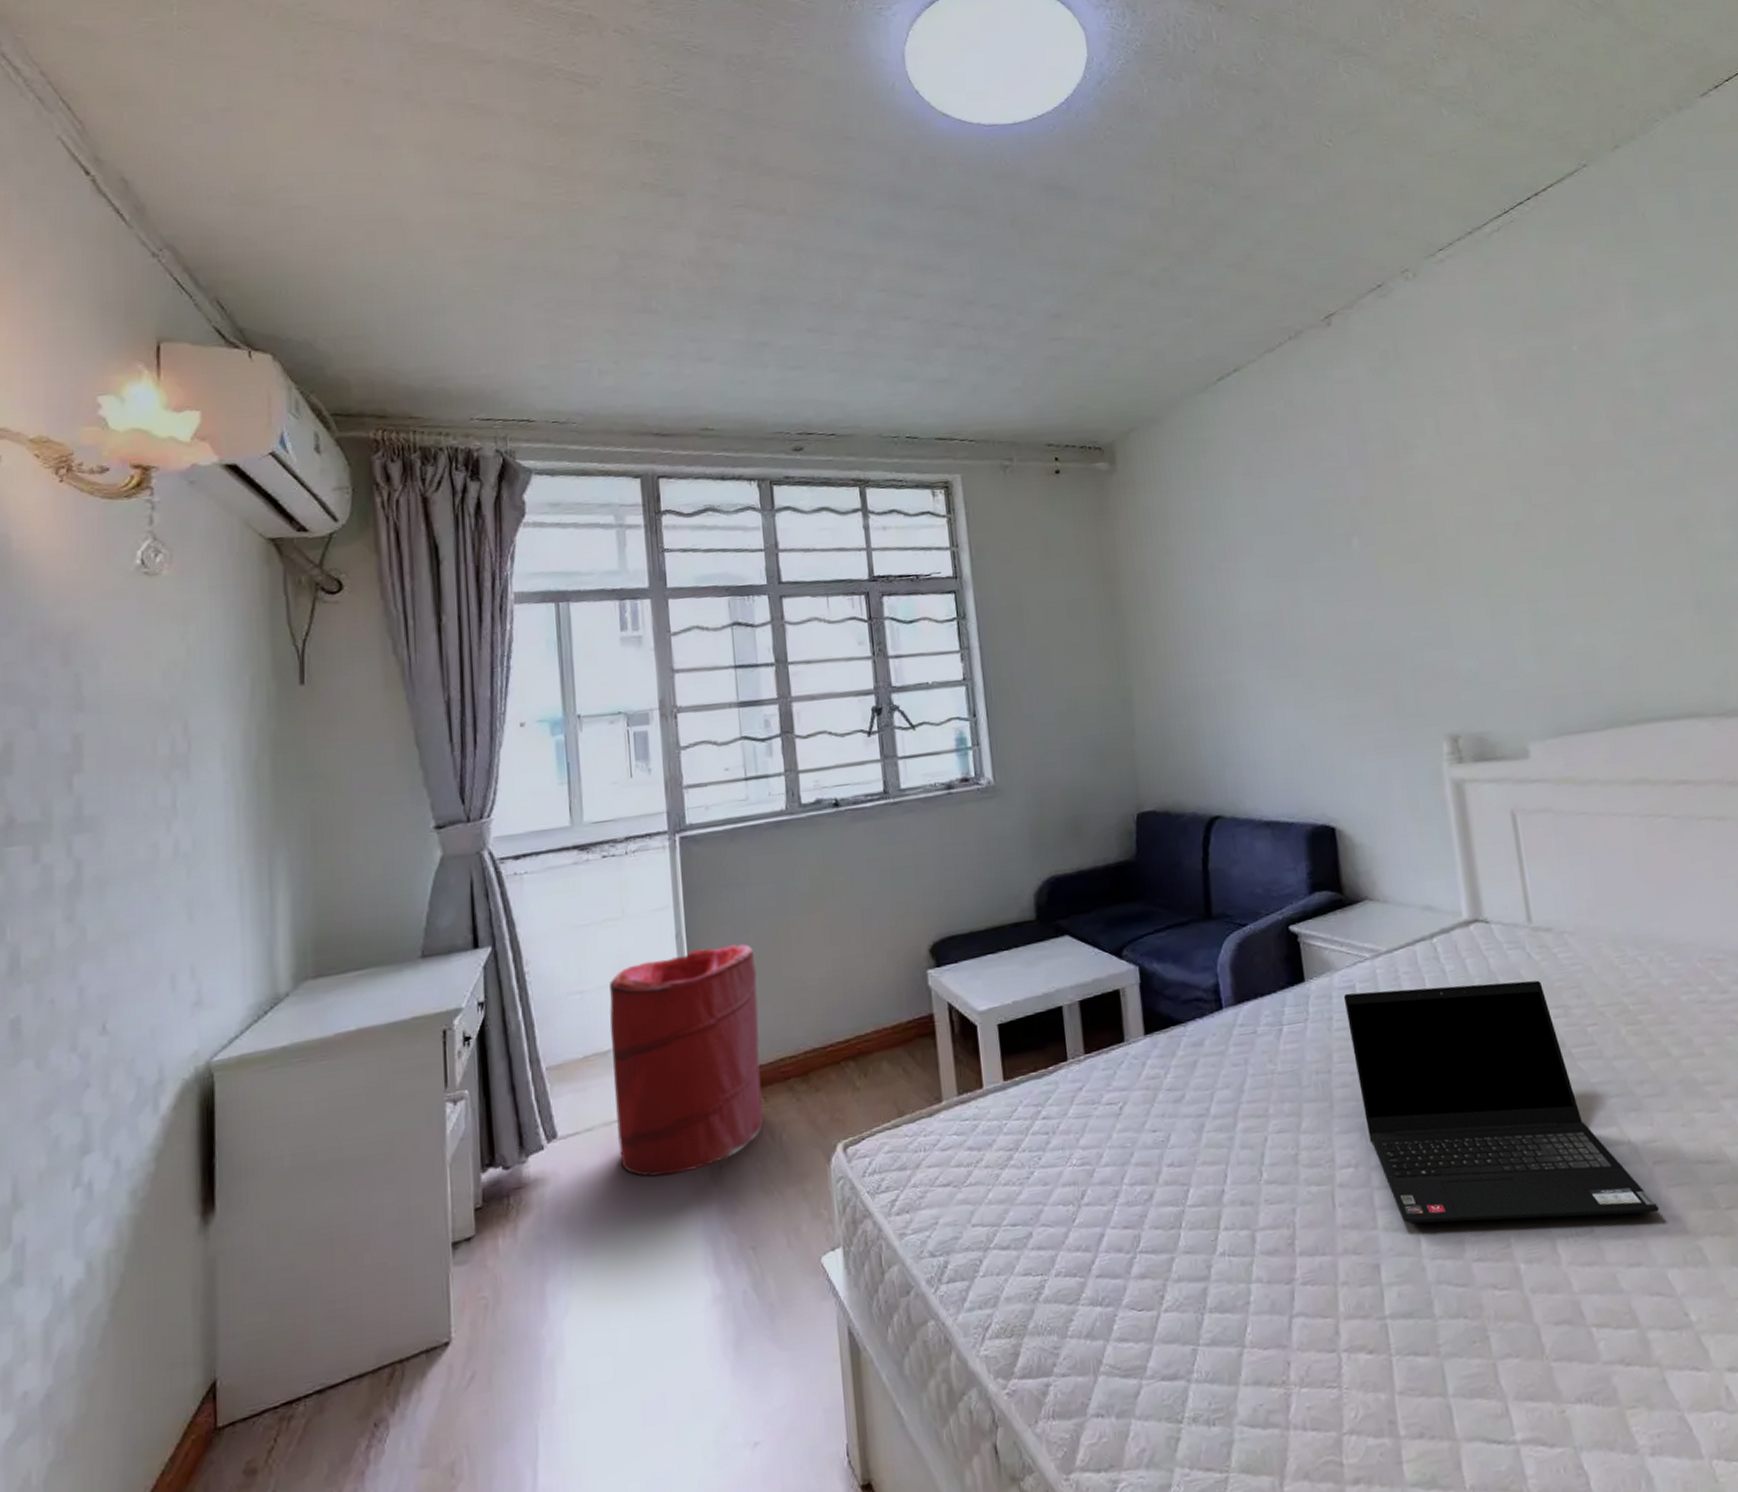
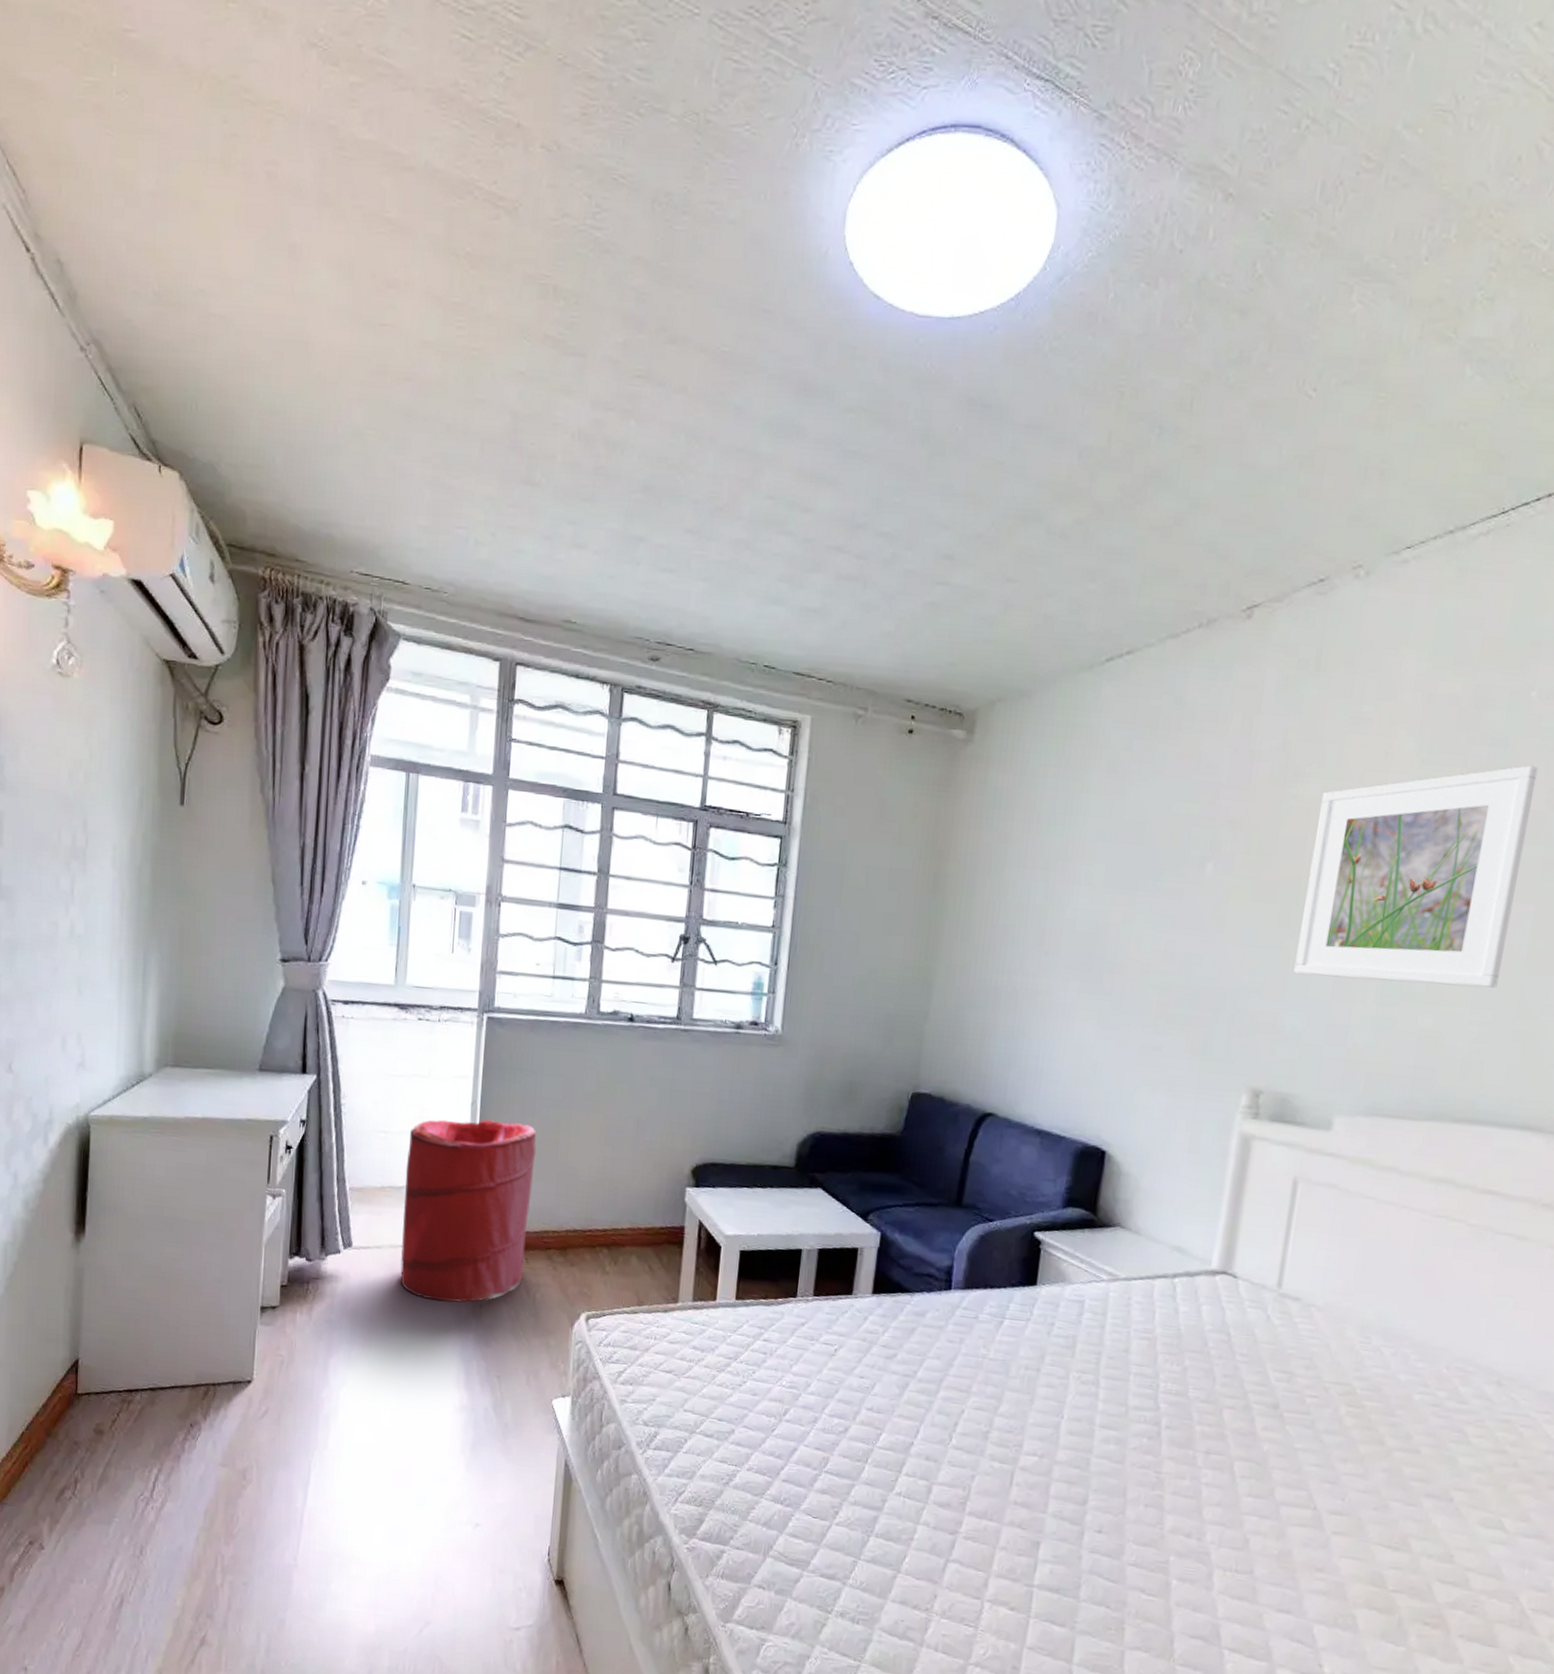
laptop computer: present [1343,980,1660,1224] -> none [1060,1306,1326,1575]
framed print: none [1432,405,1627,622] -> present [1294,765,1538,988]

